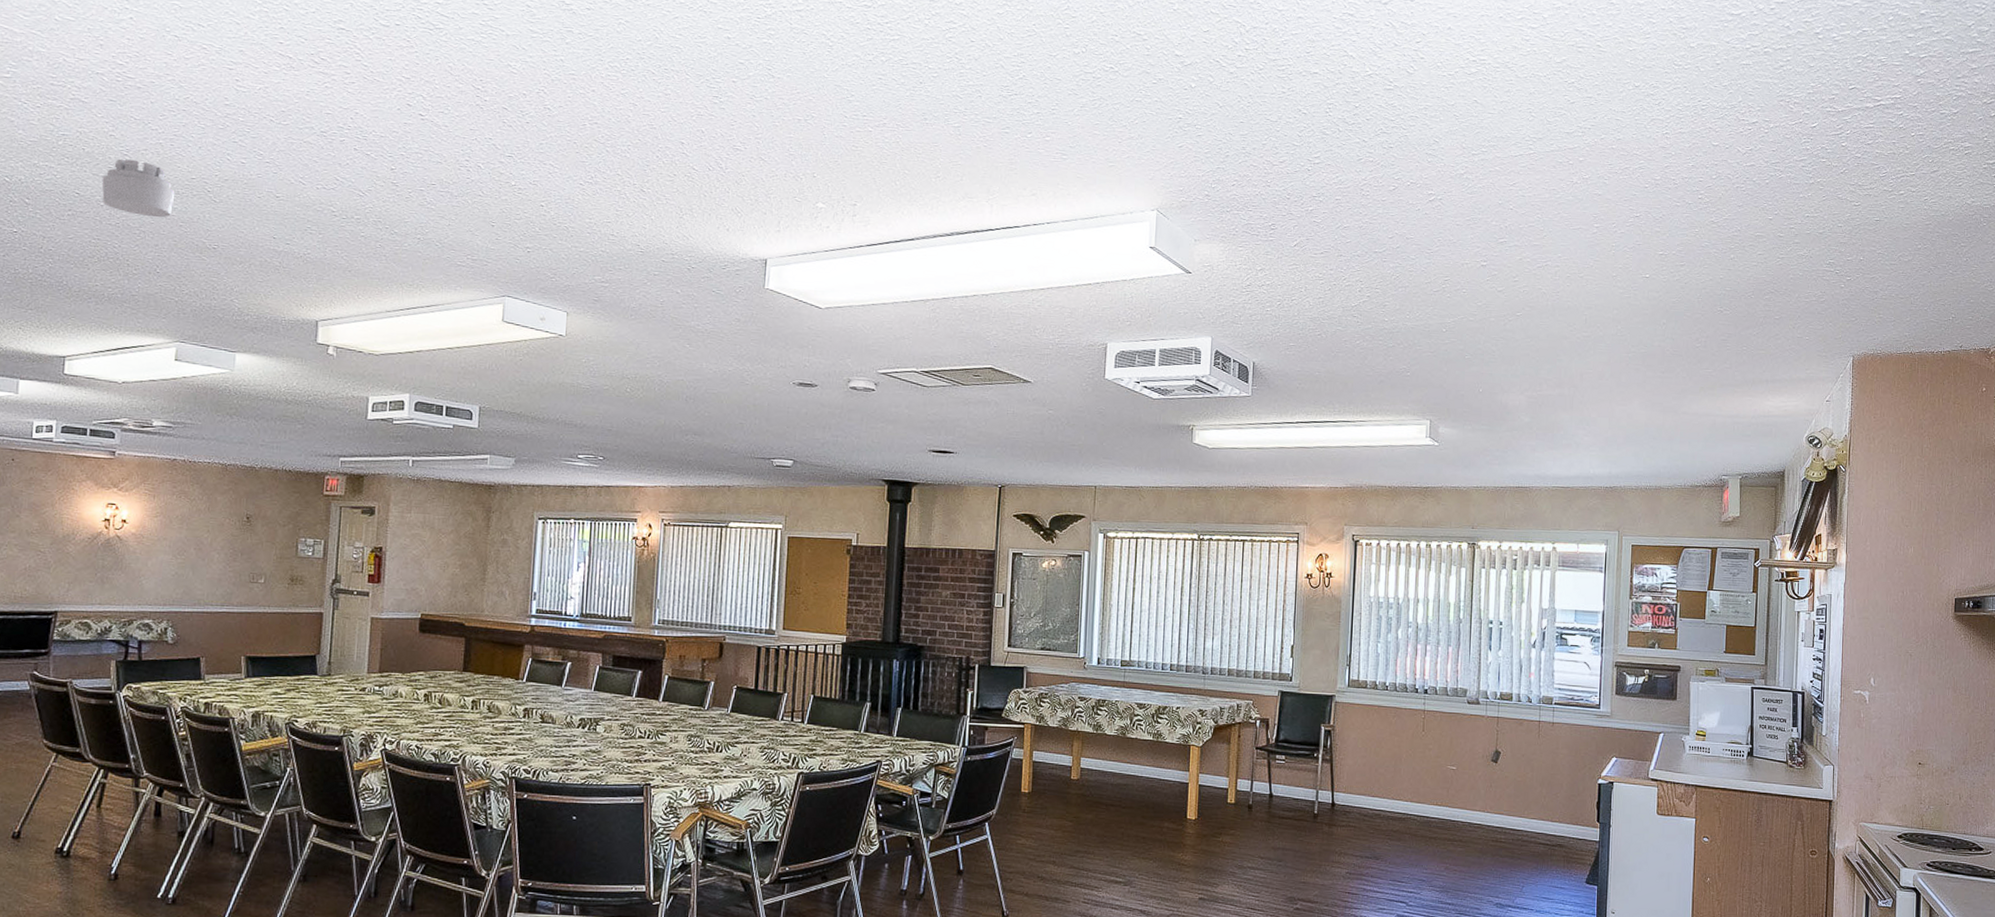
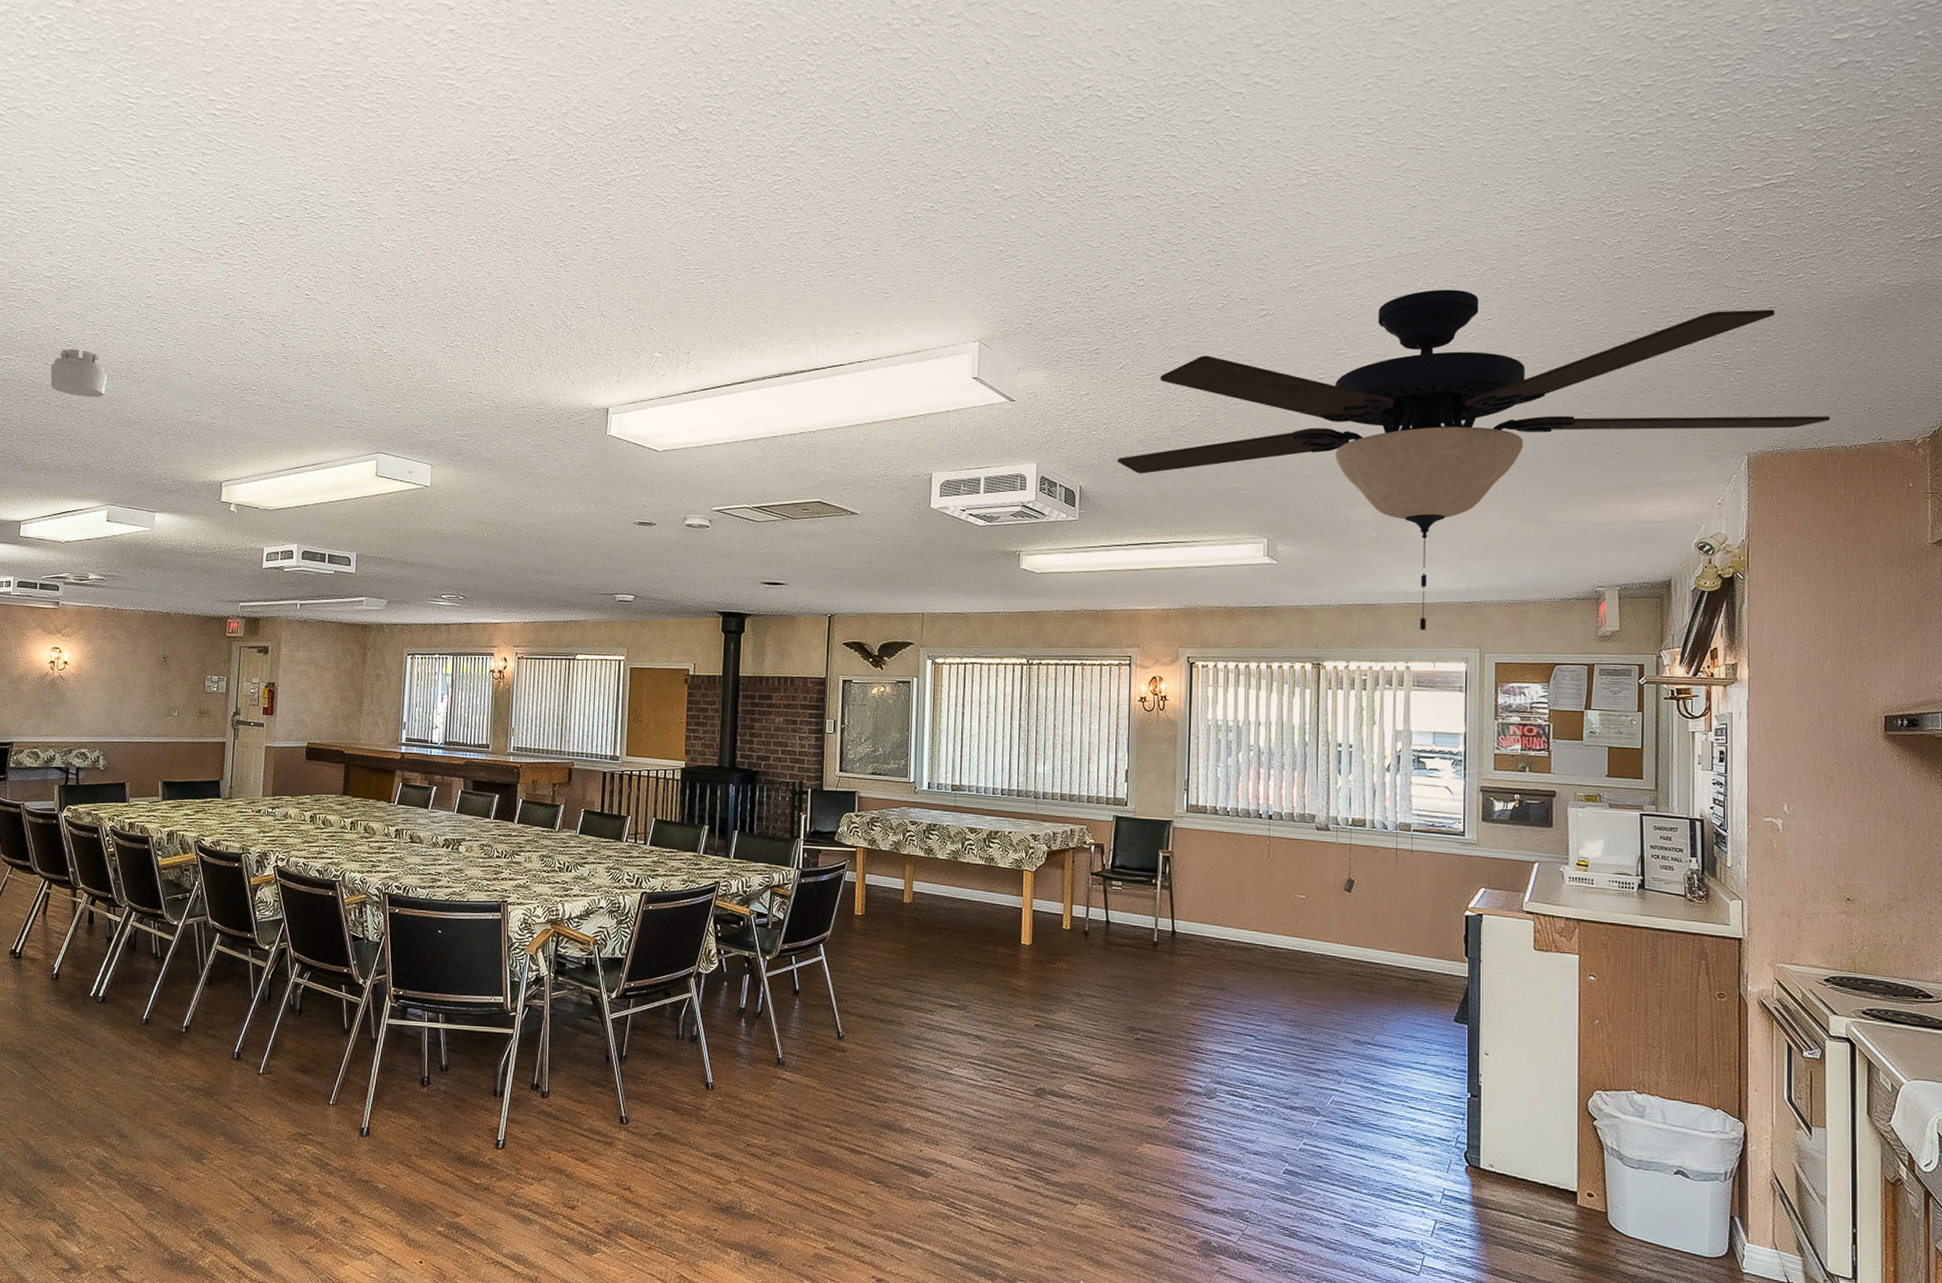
ceiling fan: none [1290,185,1921,513] -> present [1117,289,1830,630]

